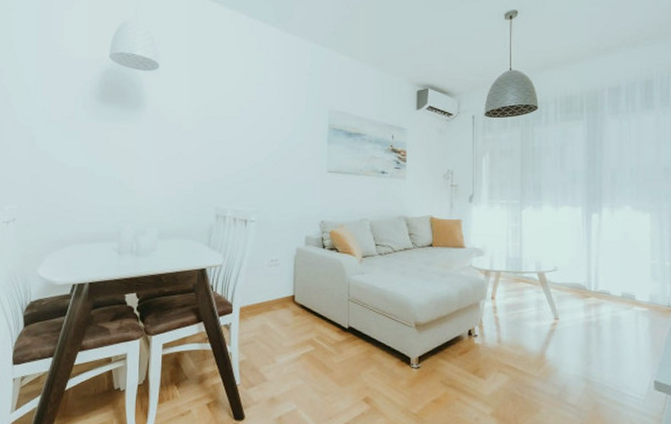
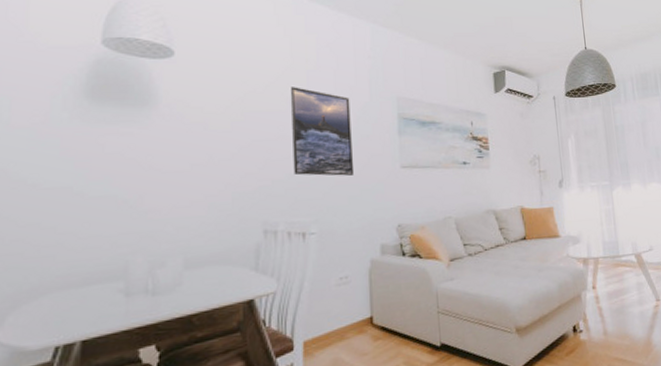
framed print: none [241,97,290,176] -> present [290,87,355,176]

